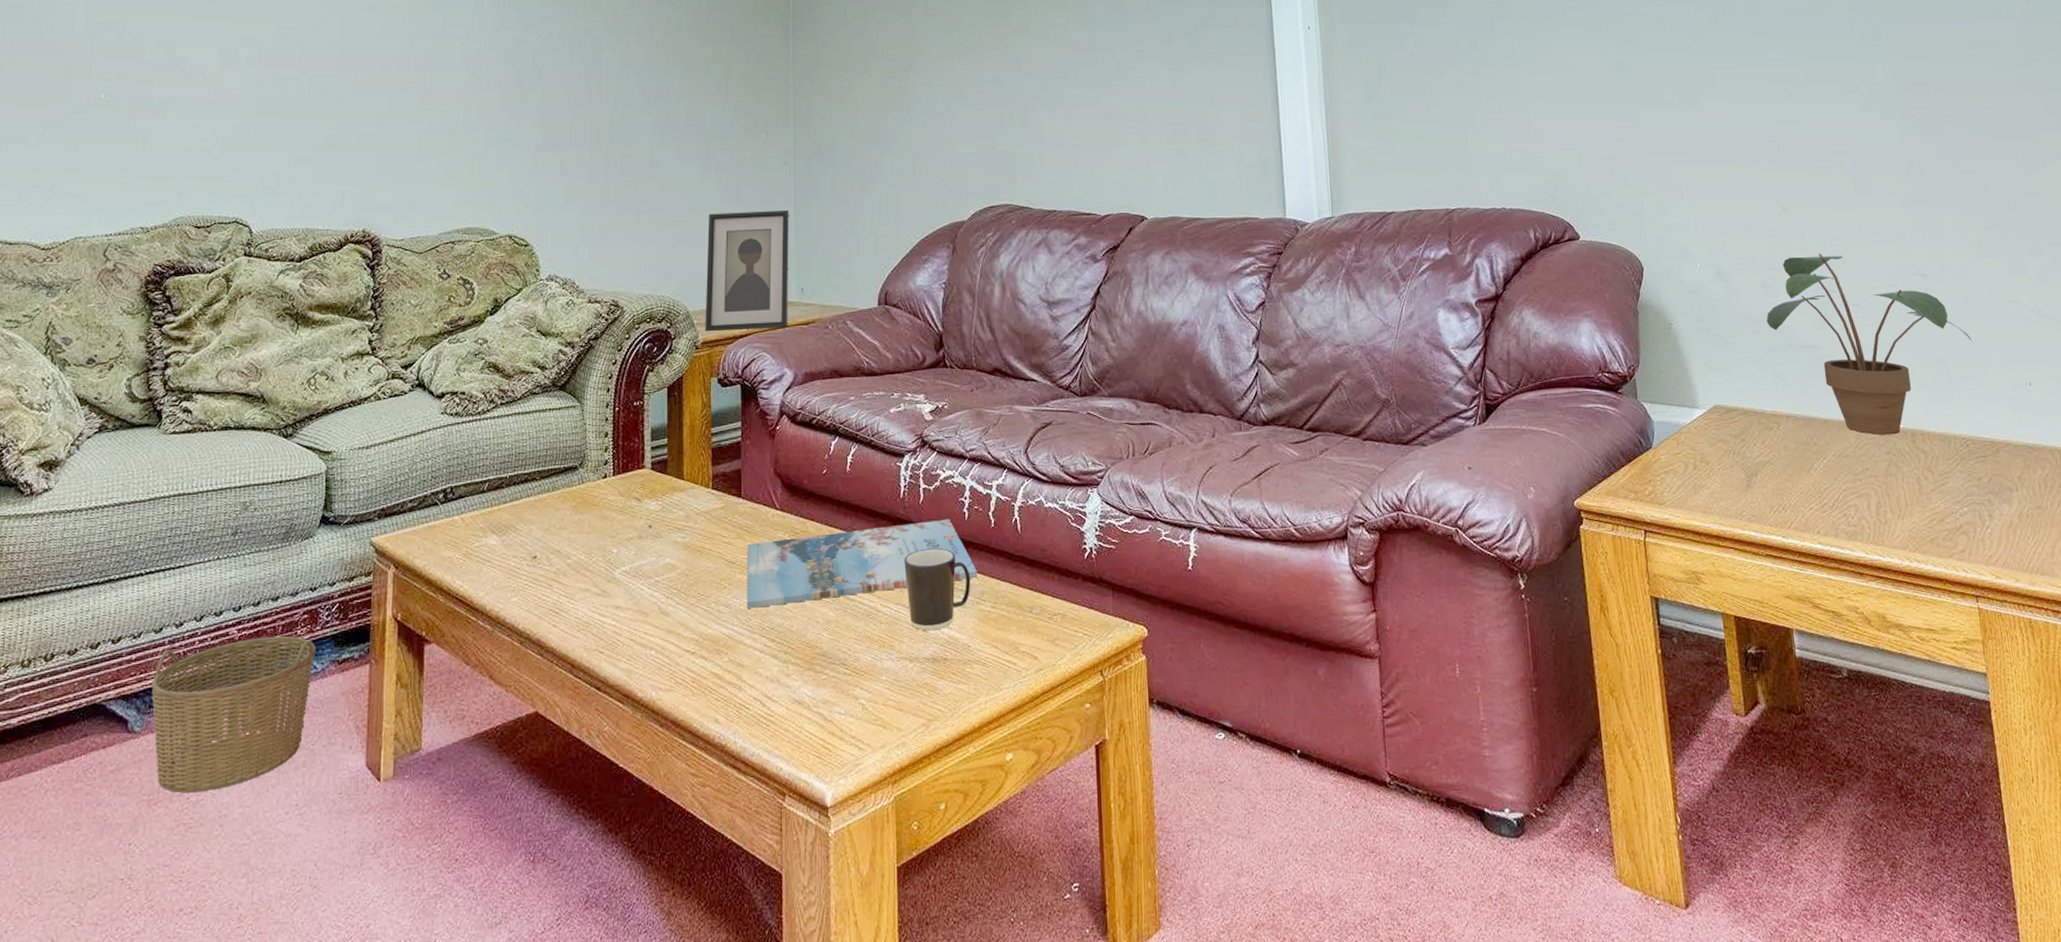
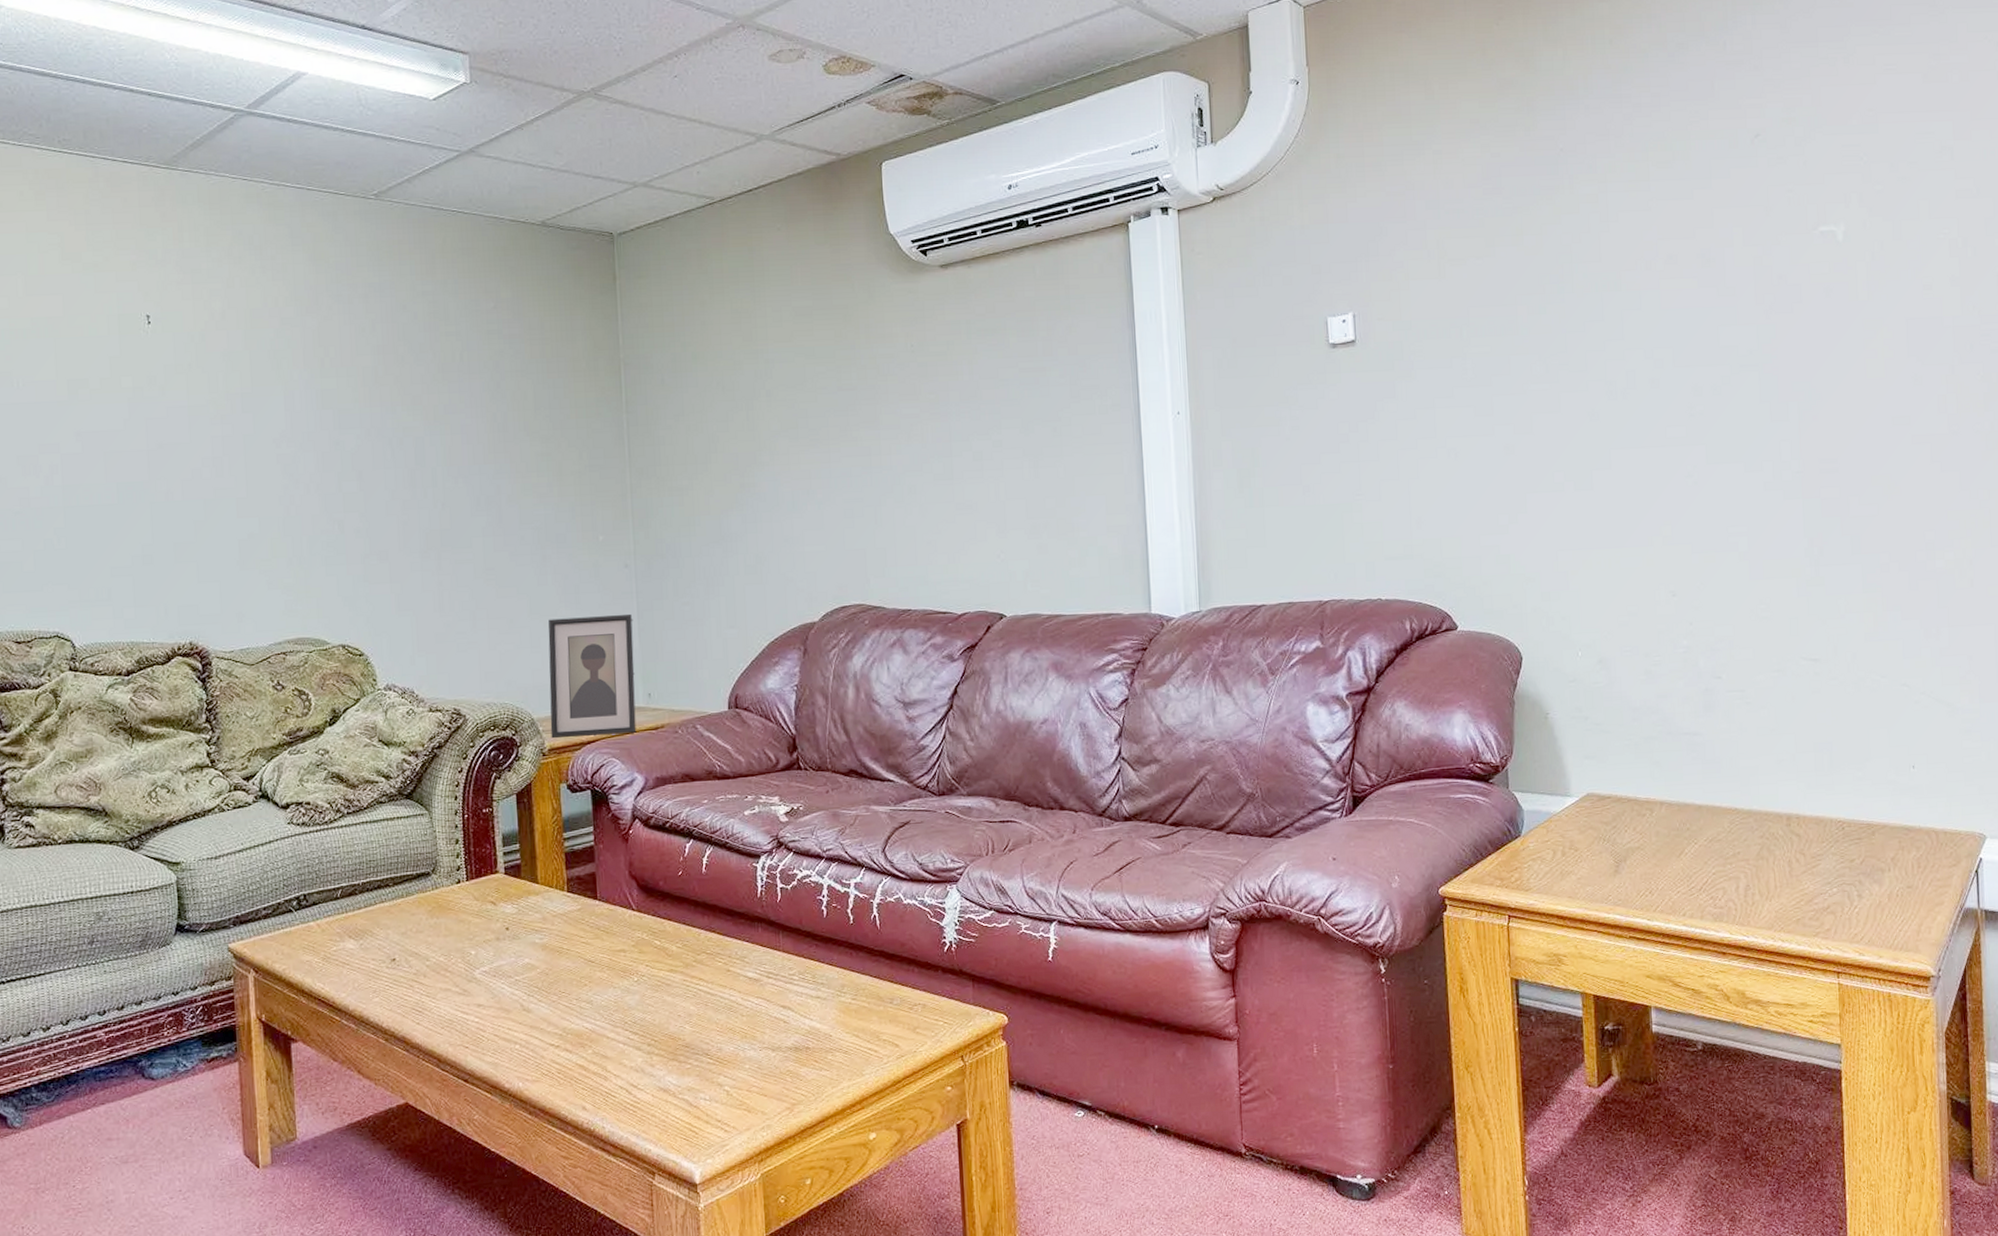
basket: present [151,635,316,793] -> none [25,1037,185,1182]
magazine: present [747,519,977,608] -> none [605,916,837,1004]
mug: present [904,547,971,631] -> none [763,944,831,1022]
potted plant: present [1766,253,1972,435] -> none [1647,639,1858,820]

